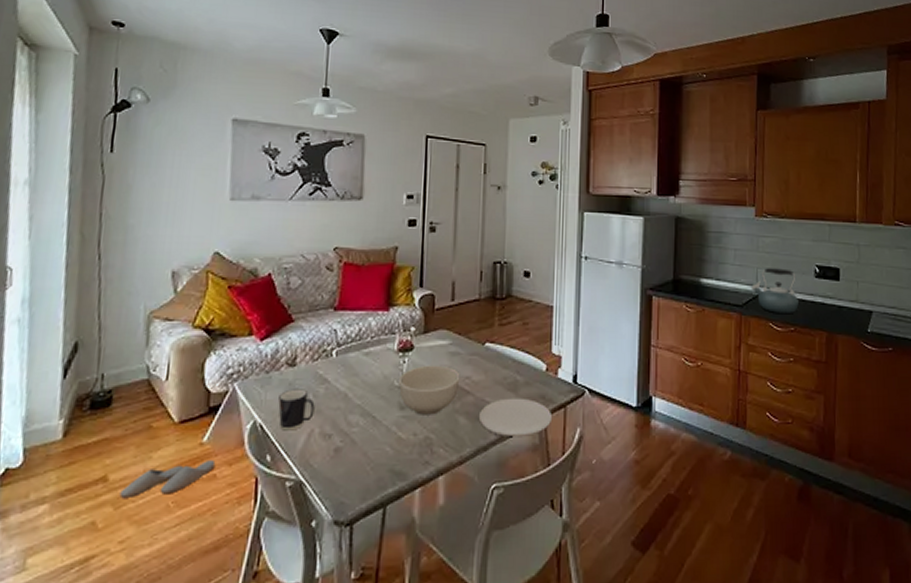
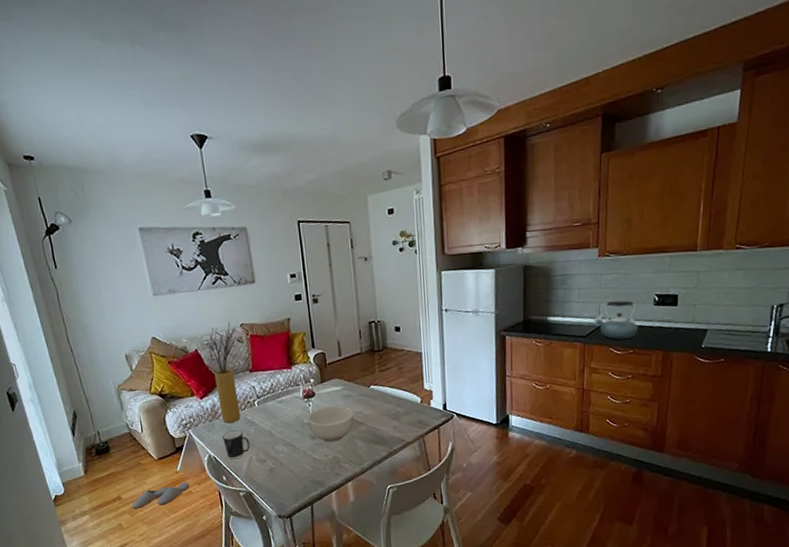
vase: none [283,244,327,378] -> present [206,322,241,424]
plate: present [479,398,553,438] -> none [372,424,430,453]

